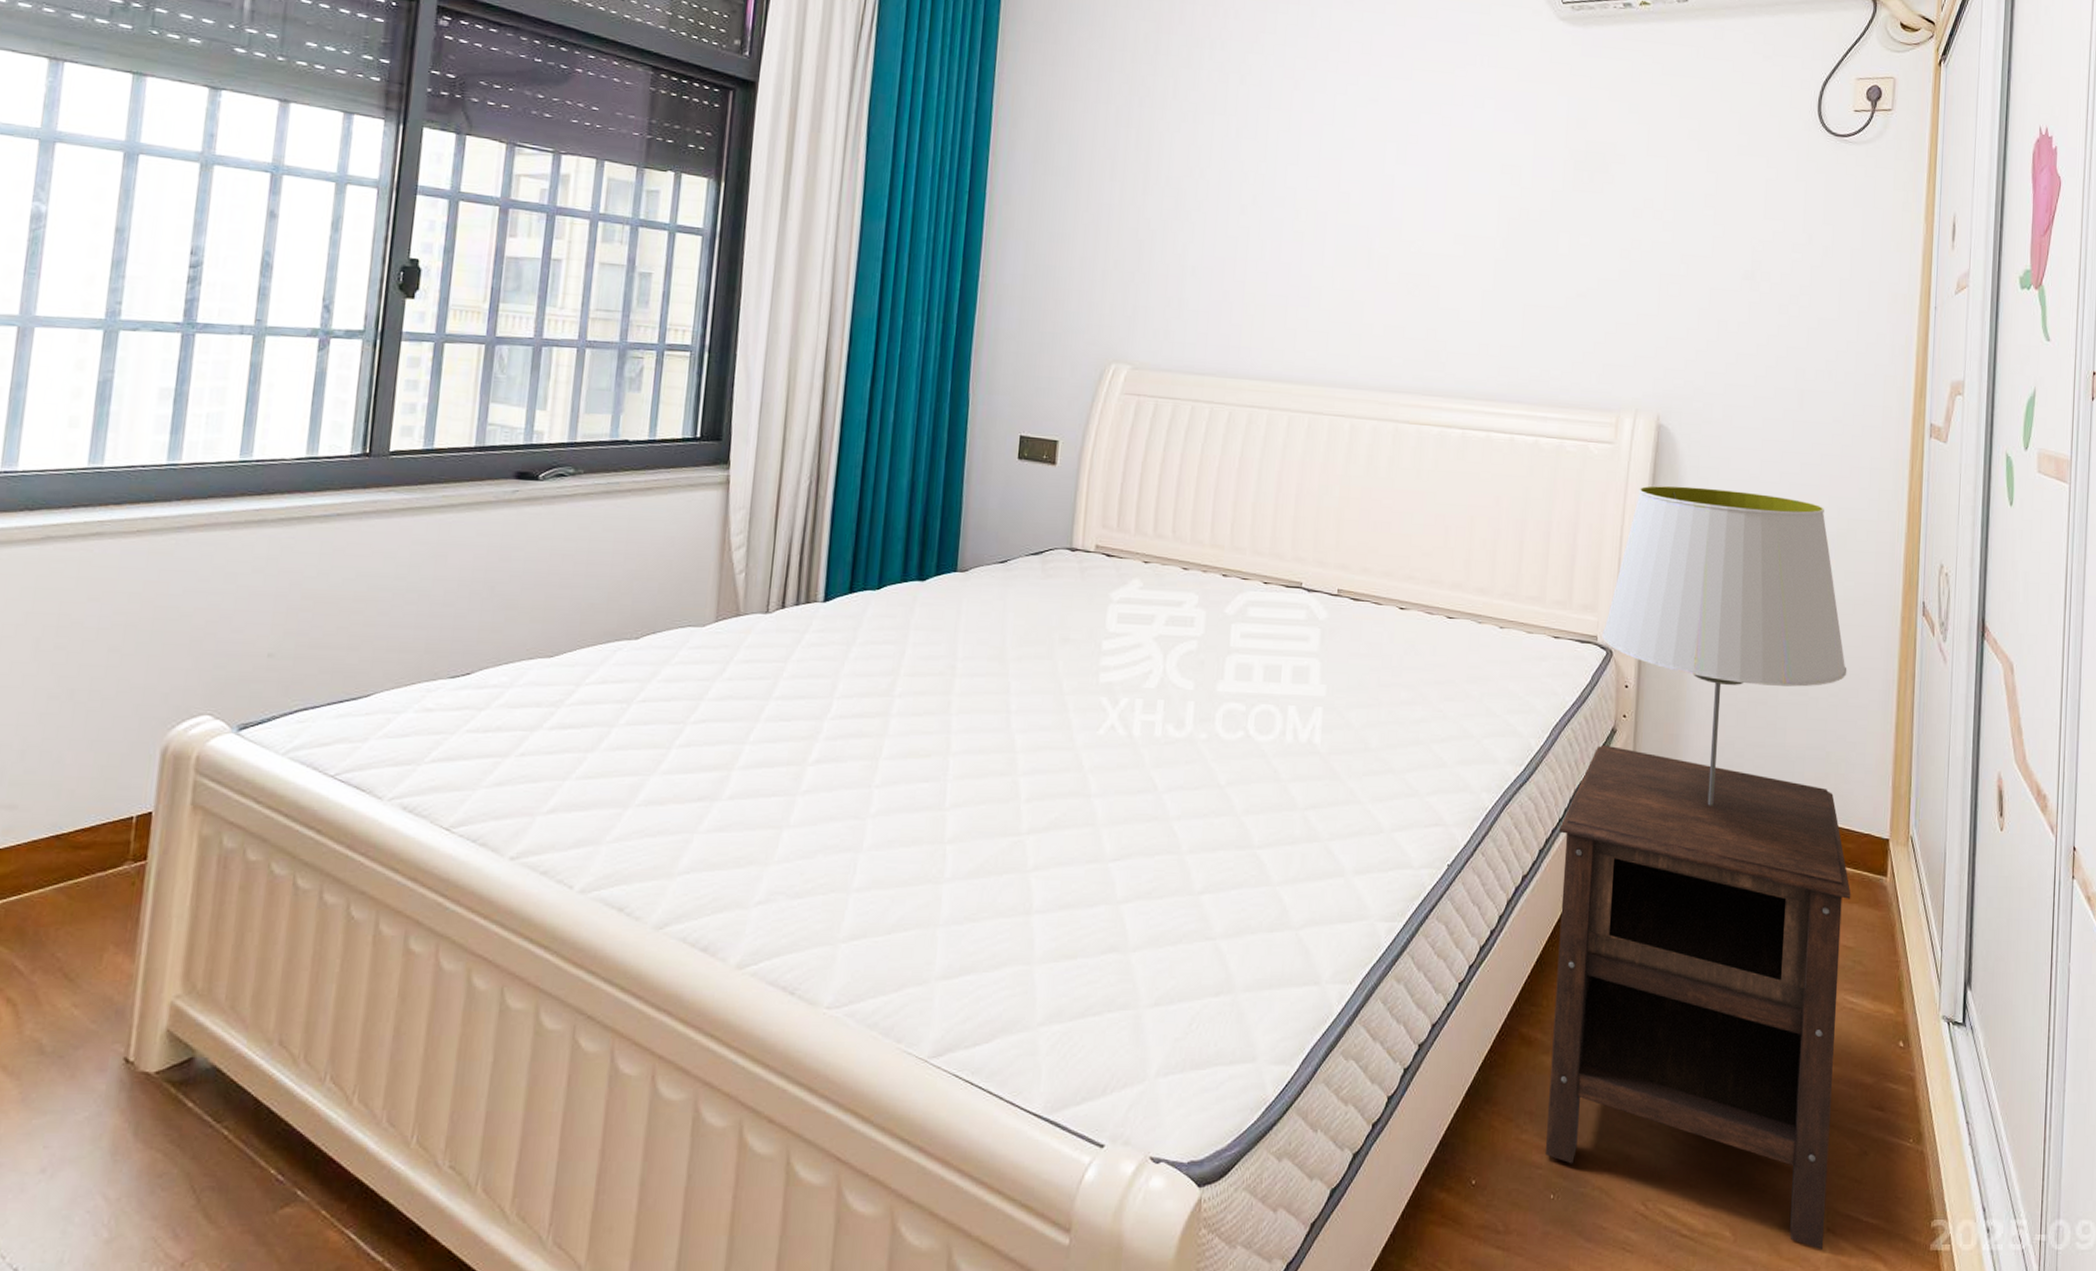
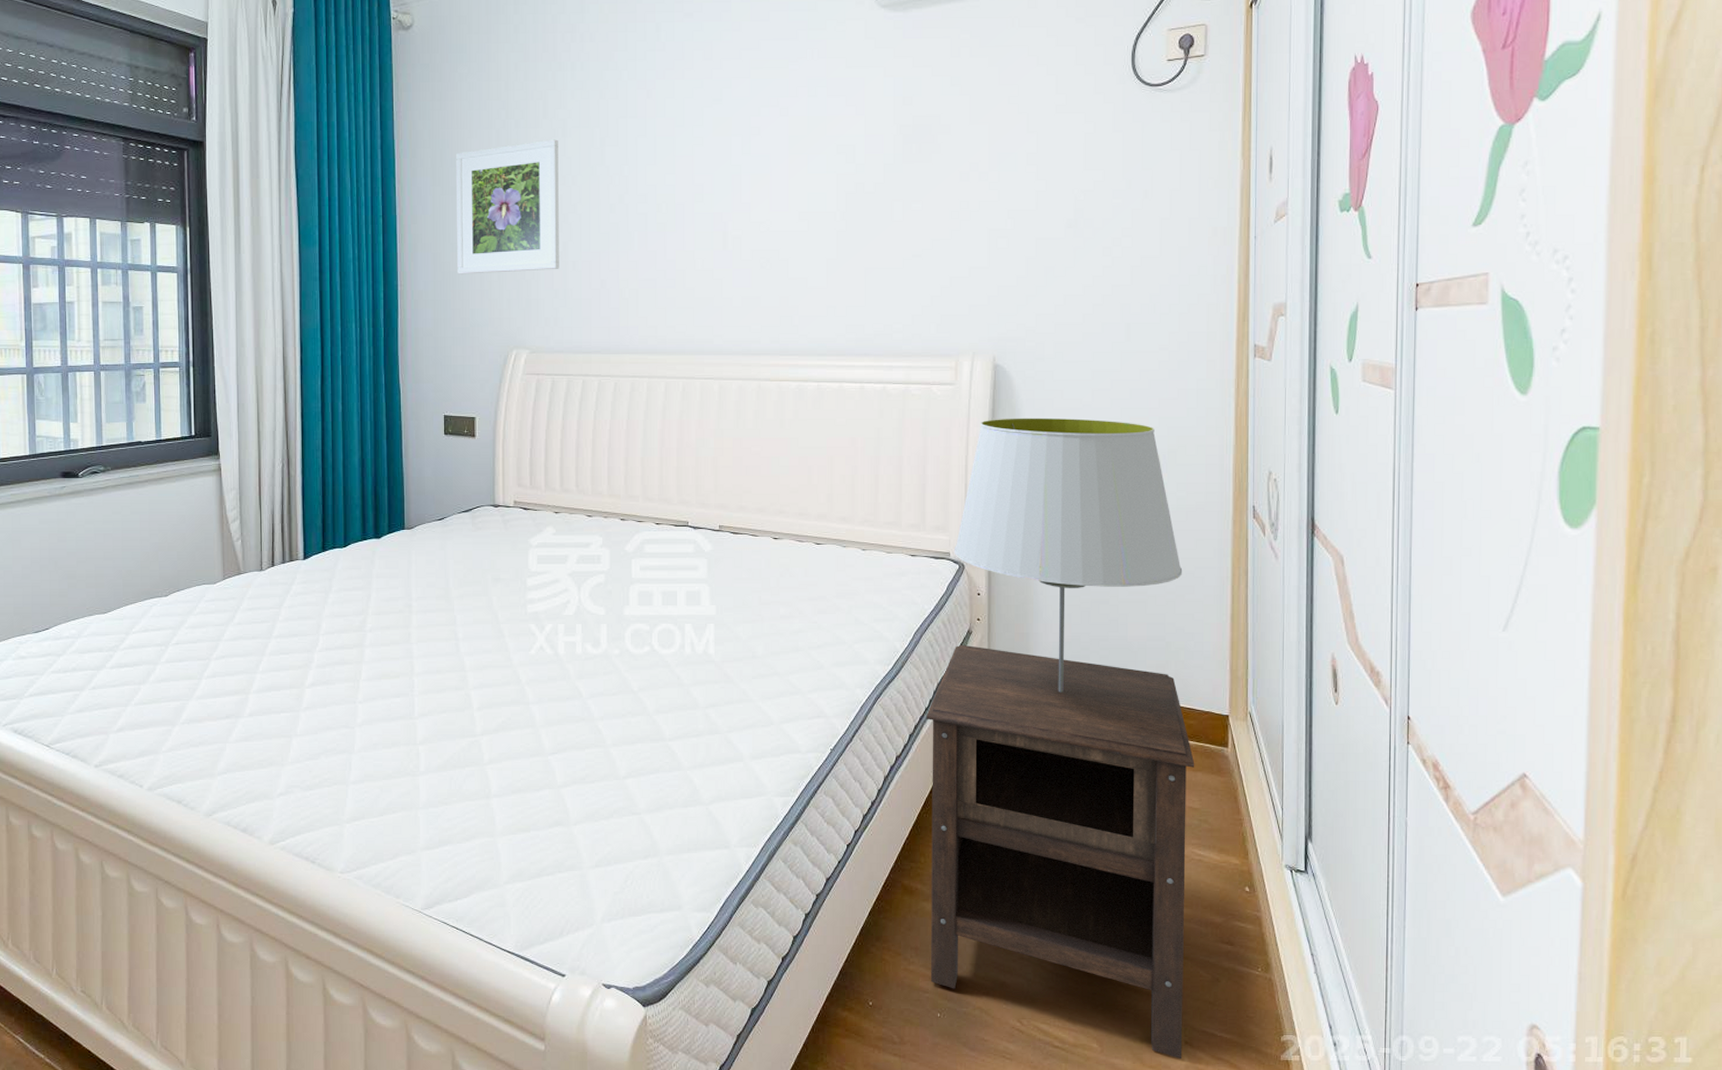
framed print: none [1053,123,1188,274] -> present [456,139,559,274]

